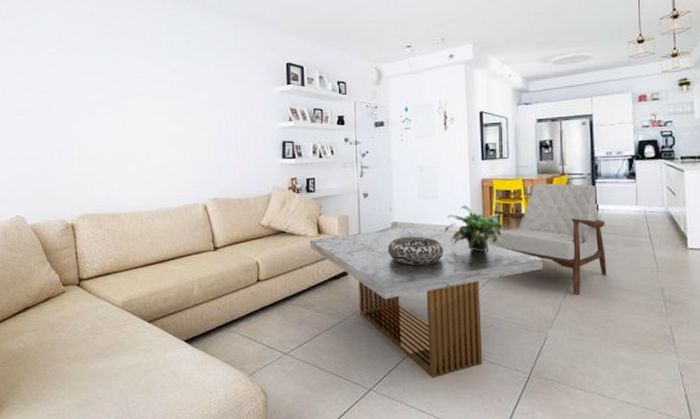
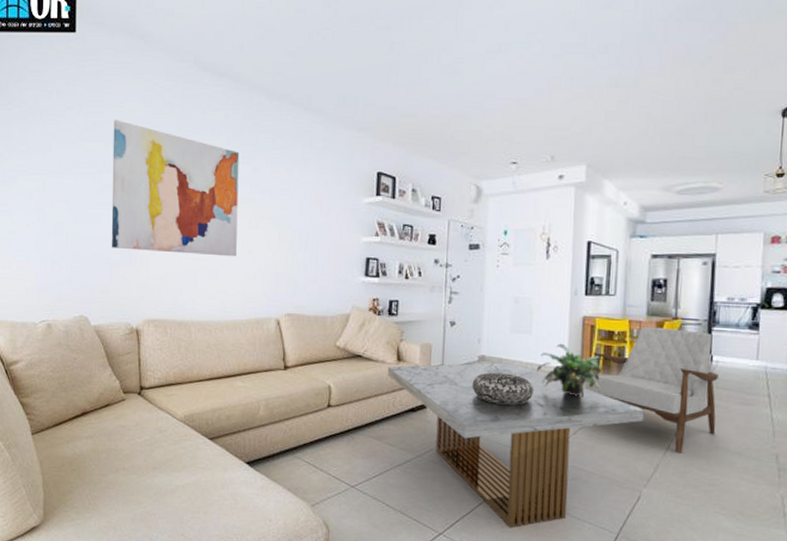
wall art: none [37,31,162,151] -> present [111,120,240,257]

